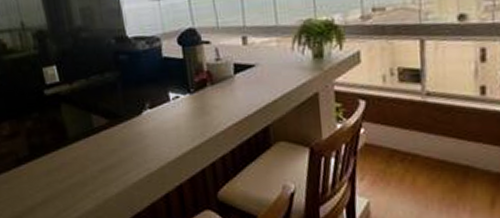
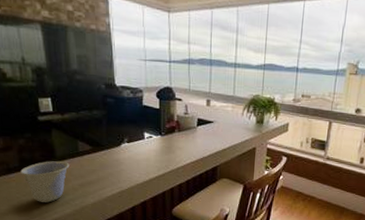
cup: none [31,143,85,198] -> present [20,161,70,203]

